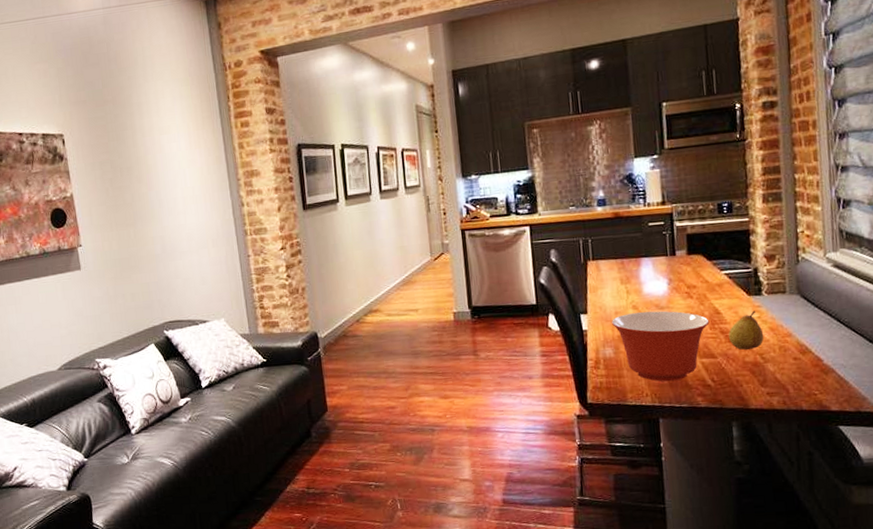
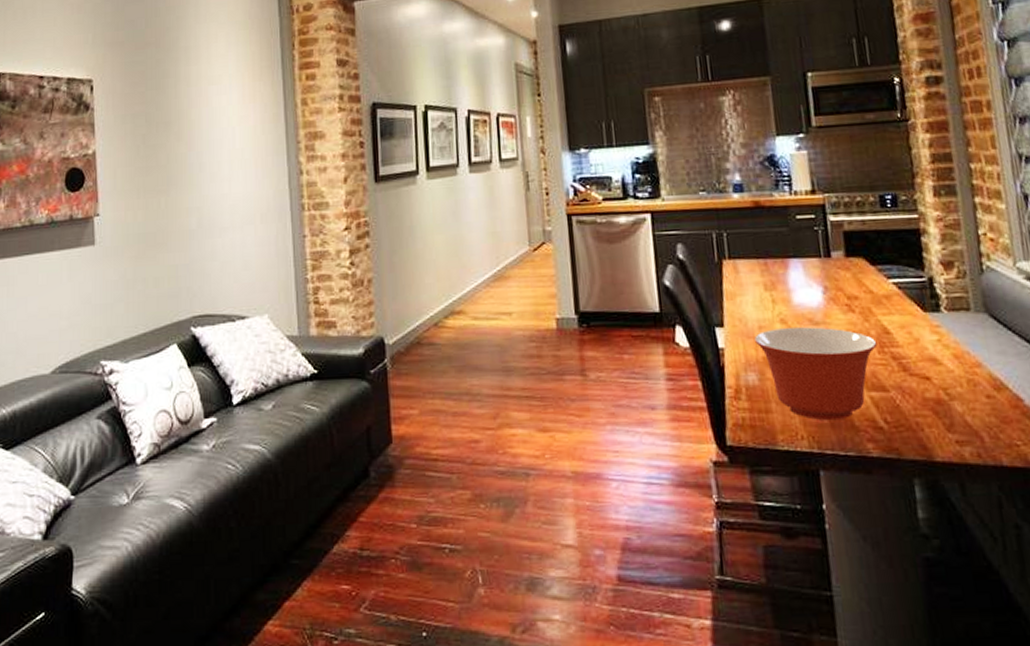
fruit: present [728,310,764,350] -> none [901,331,948,382]

